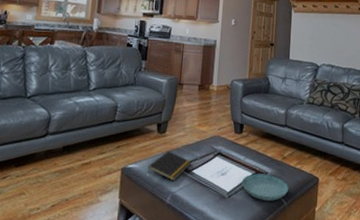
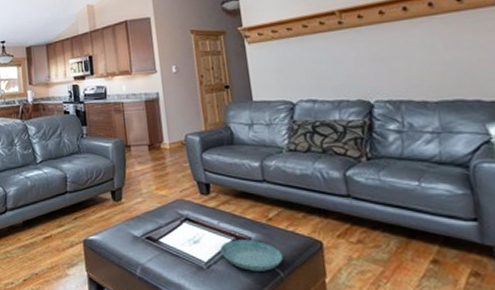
notepad: present [147,151,192,181] -> none [109,220,157,252]

